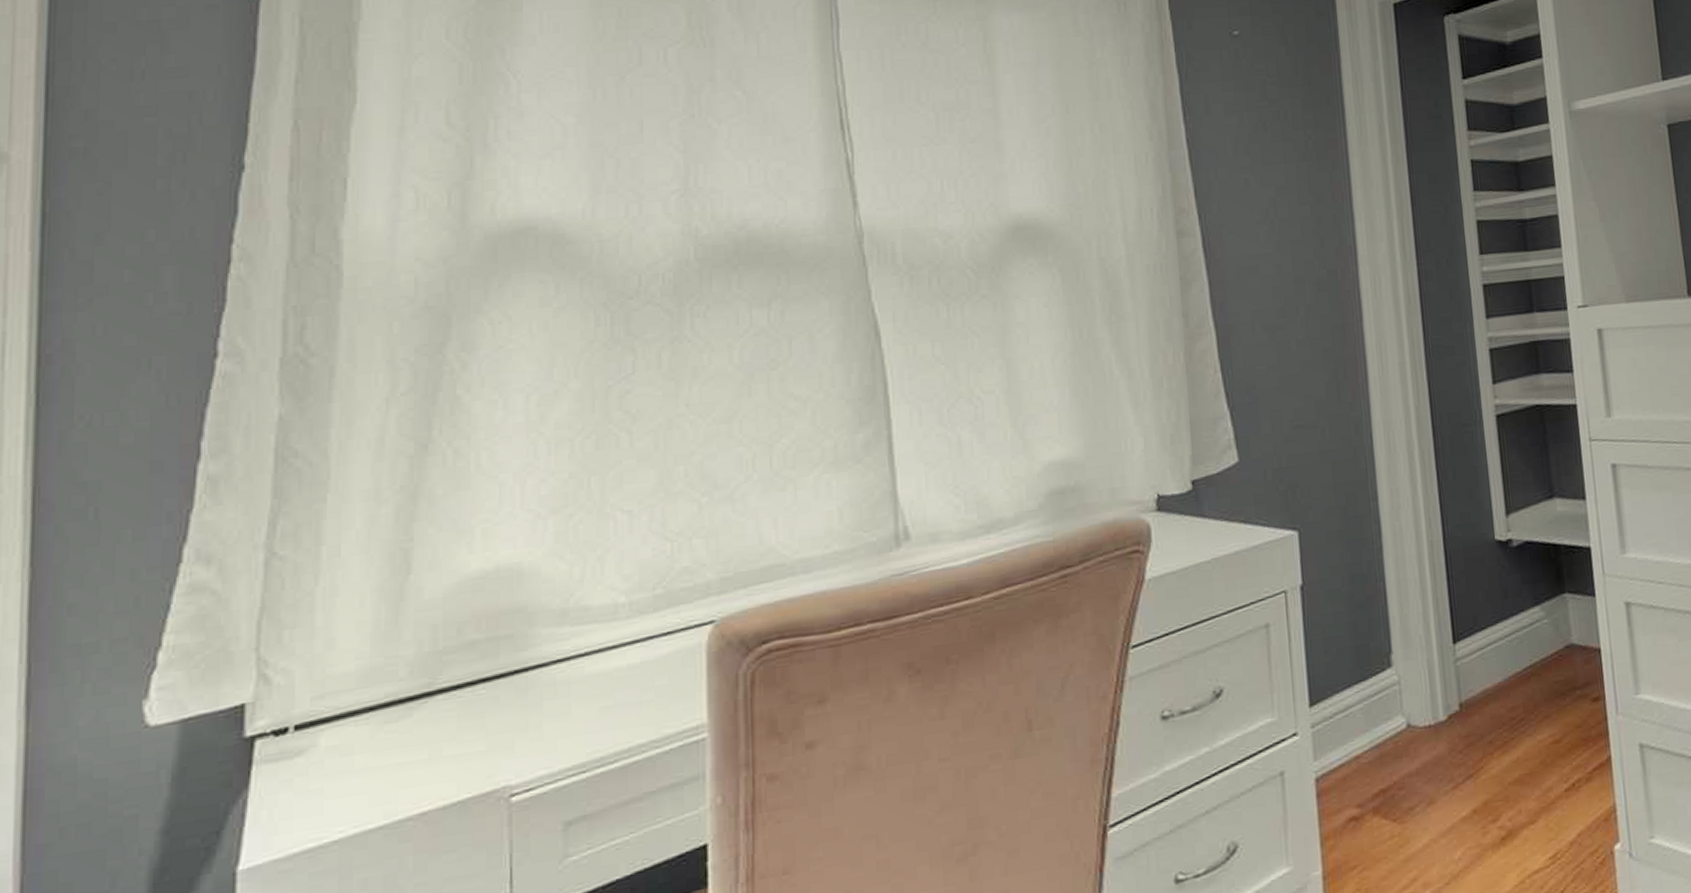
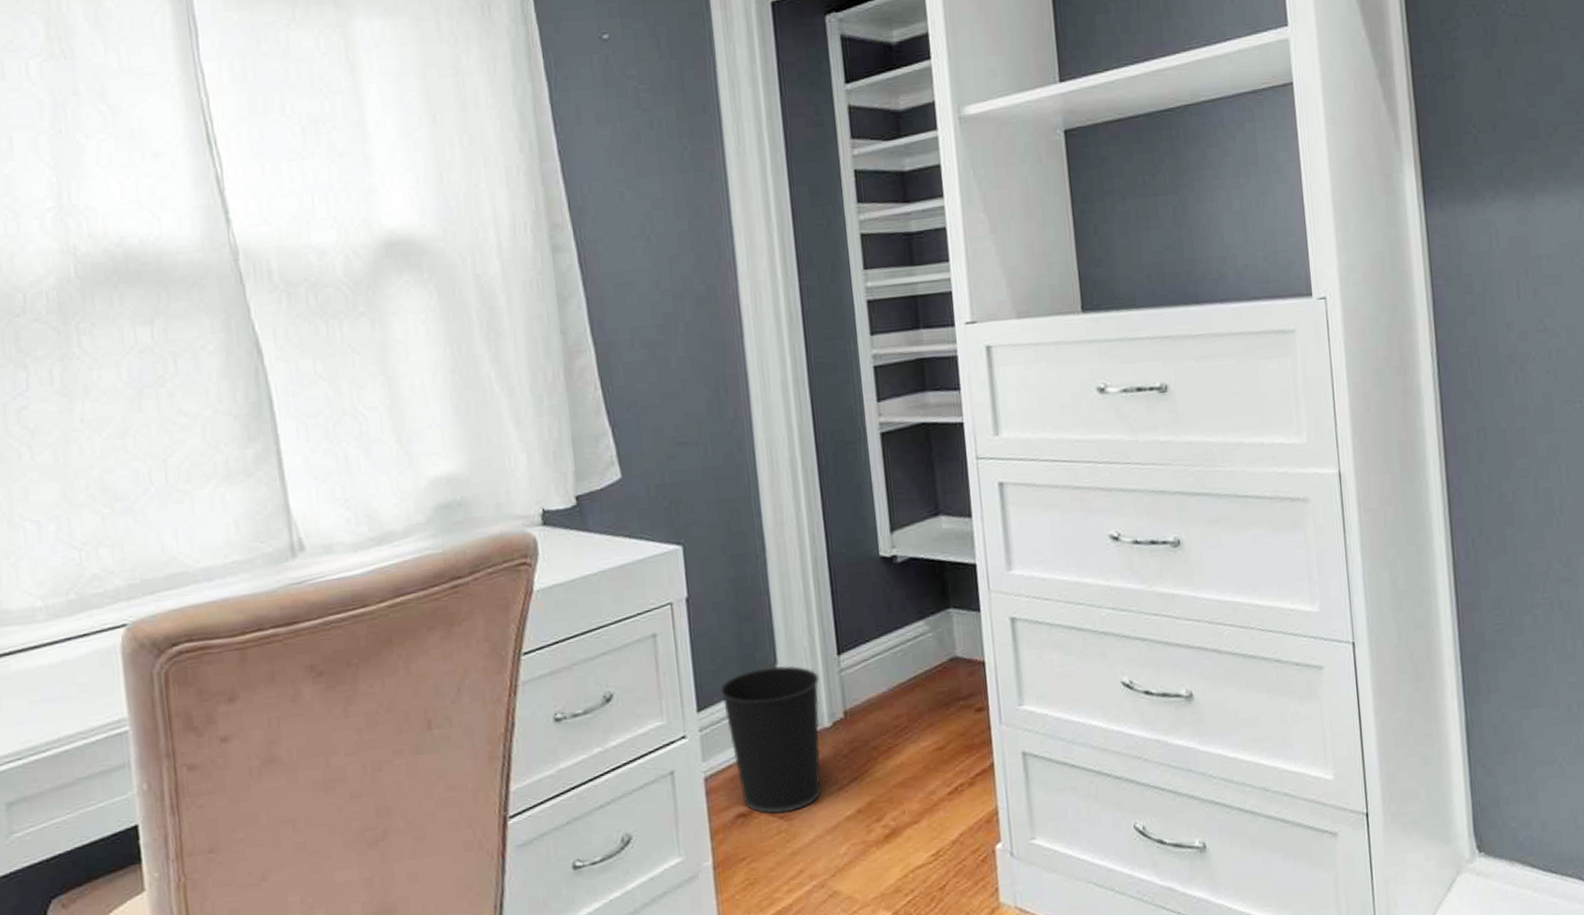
wastebasket: none [1332,655,1436,817] -> present [719,665,822,815]

